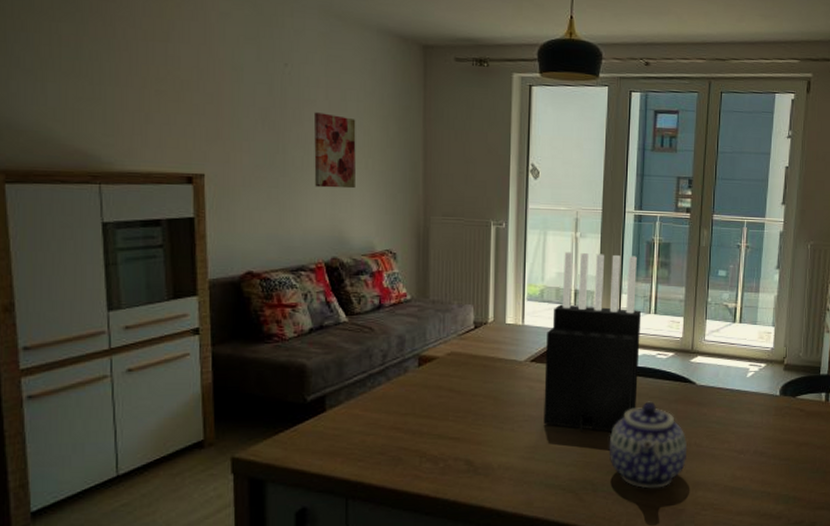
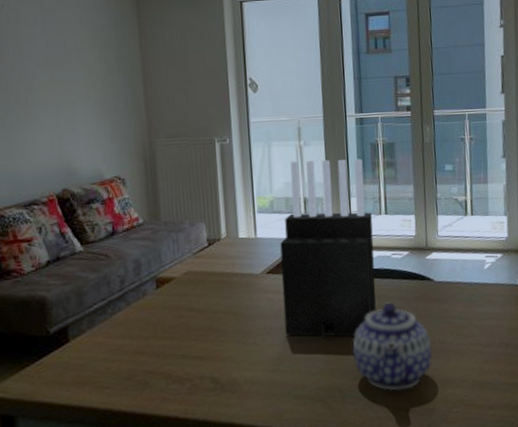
wall art: present [314,112,356,189] -> none [34,49,79,122]

